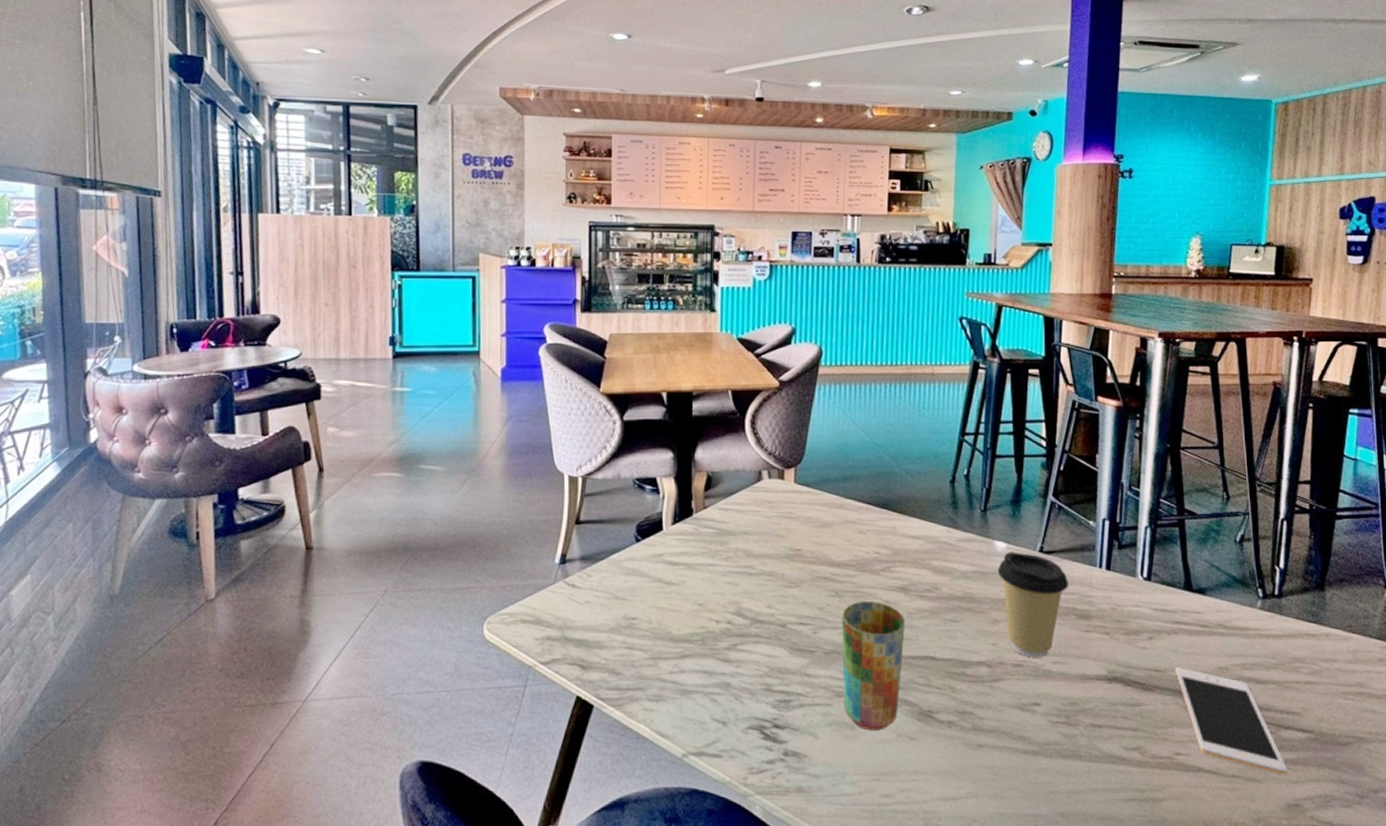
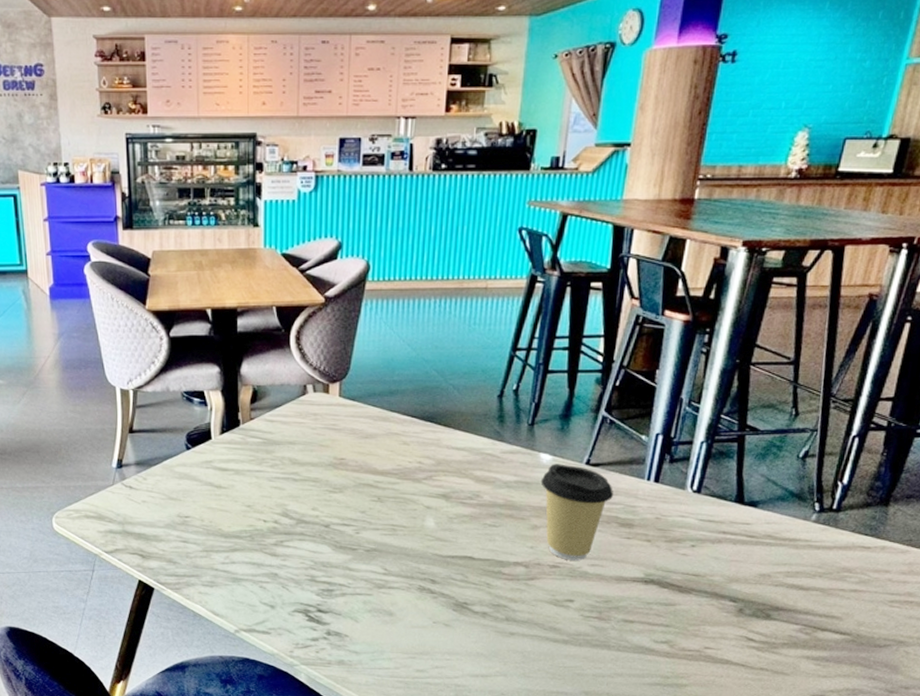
cup: present [842,600,906,731] -> none [382,506,446,618]
cell phone: present [1175,667,1287,776] -> none [714,573,818,671]

